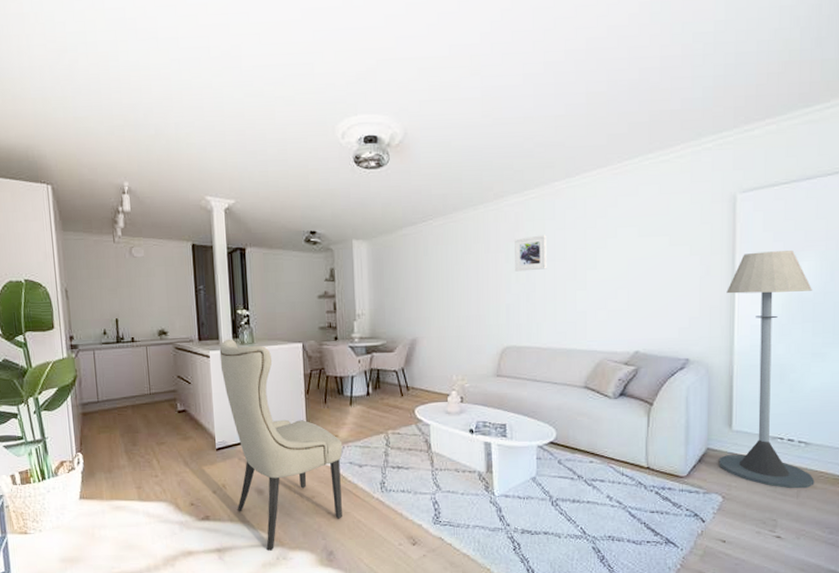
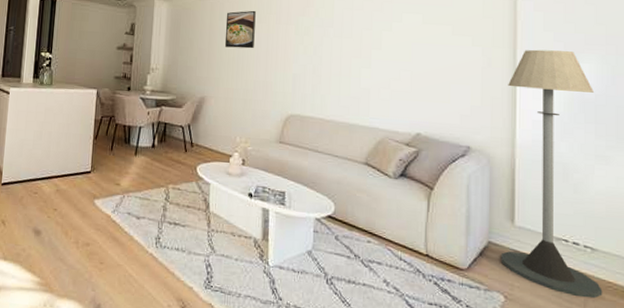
chair: present [219,339,343,551] -> none [12,78,123,296]
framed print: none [431,241,463,284] -> present [224,10,256,49]
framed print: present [515,235,547,272] -> none [303,12,335,45]

